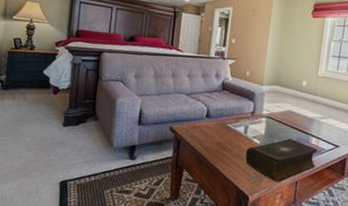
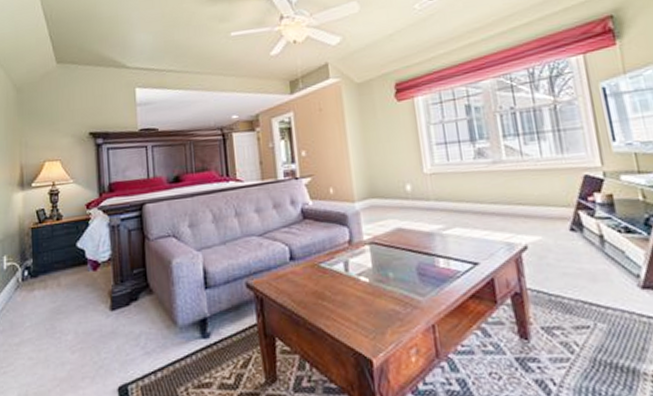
book: present [245,138,318,183] -> none [353,266,454,332]

